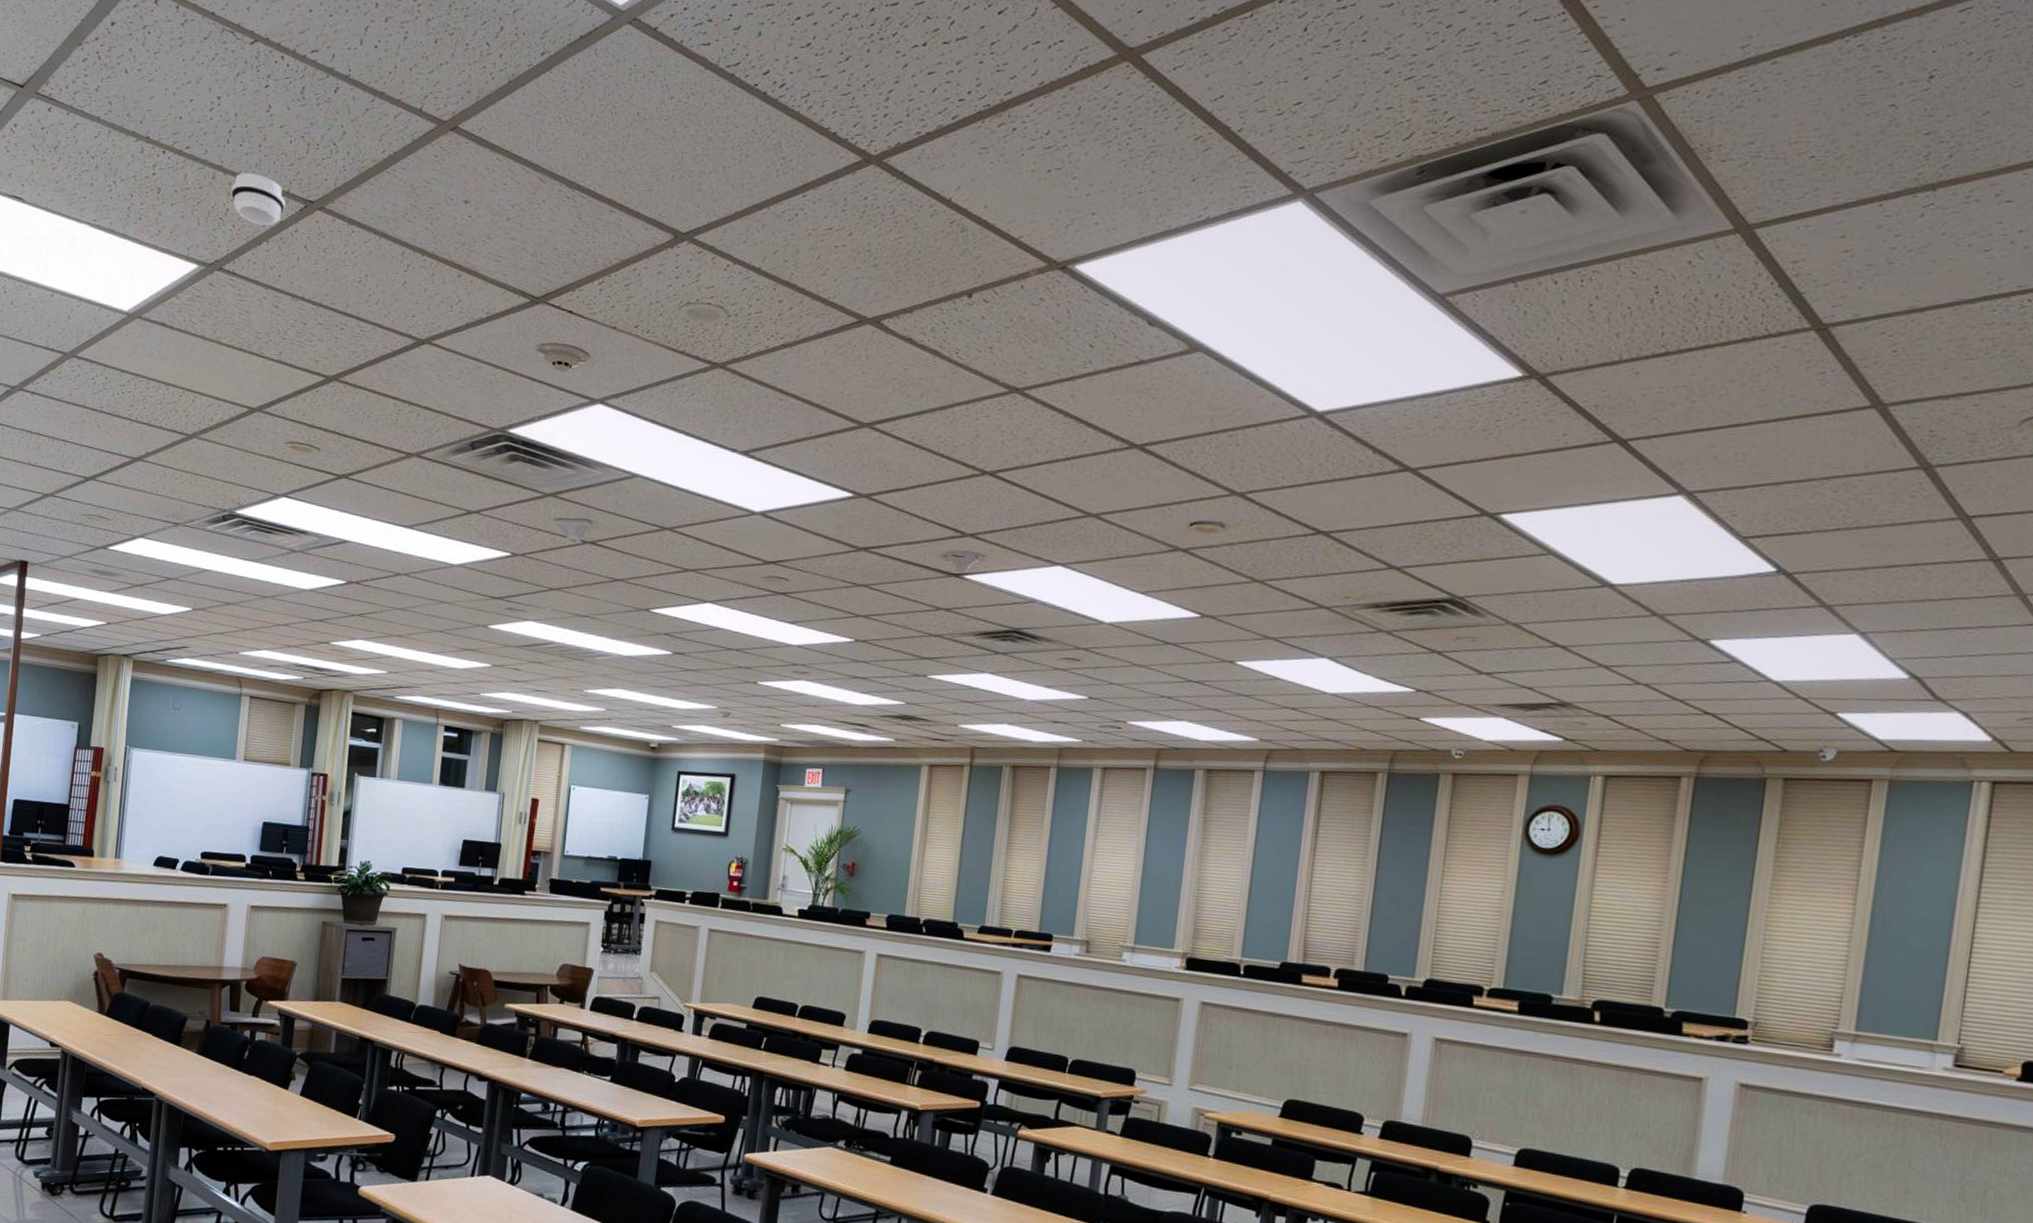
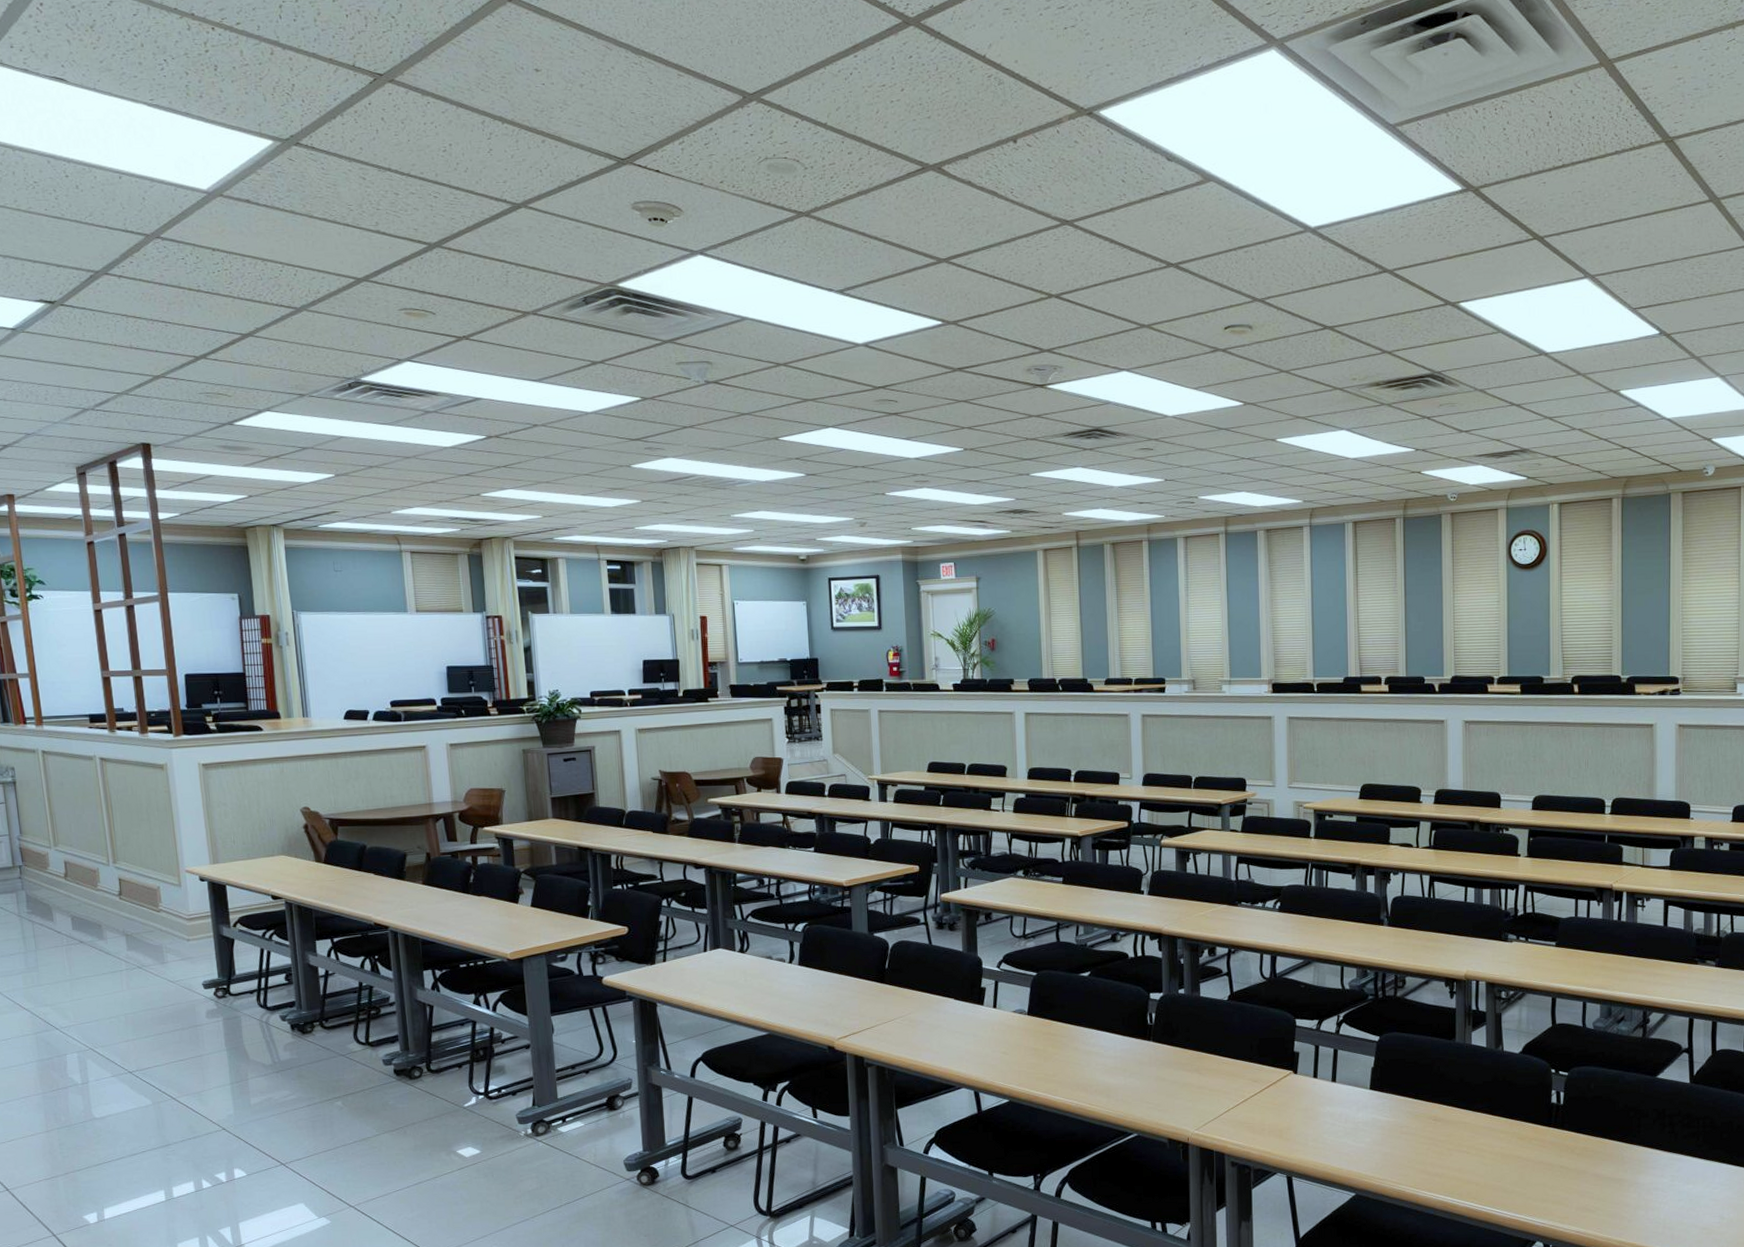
smoke detector: present [230,173,286,225] -> none [293,48,354,99]

